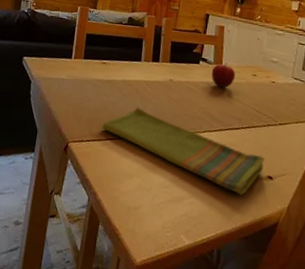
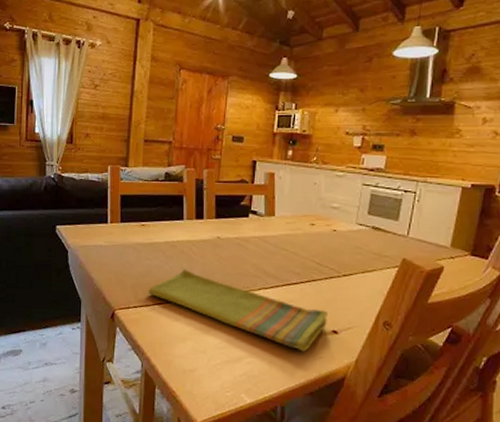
fruit: present [211,63,236,89] -> none [263,214,291,242]

